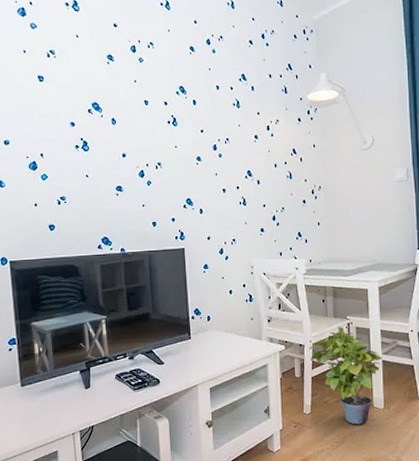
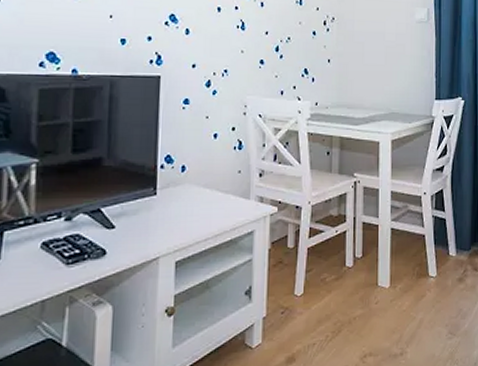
potted plant: present [308,326,383,425] -> none [306,185,392,309]

